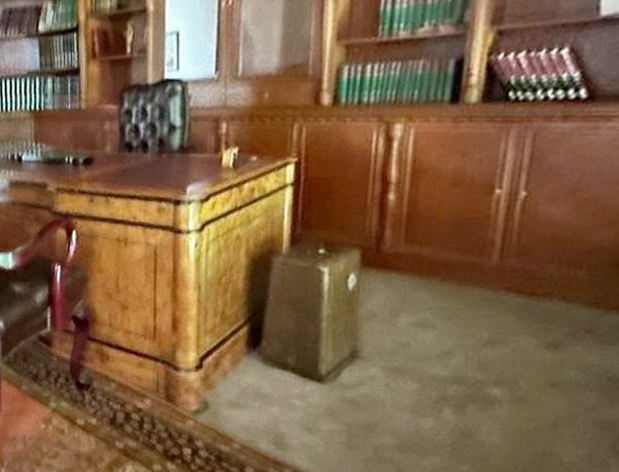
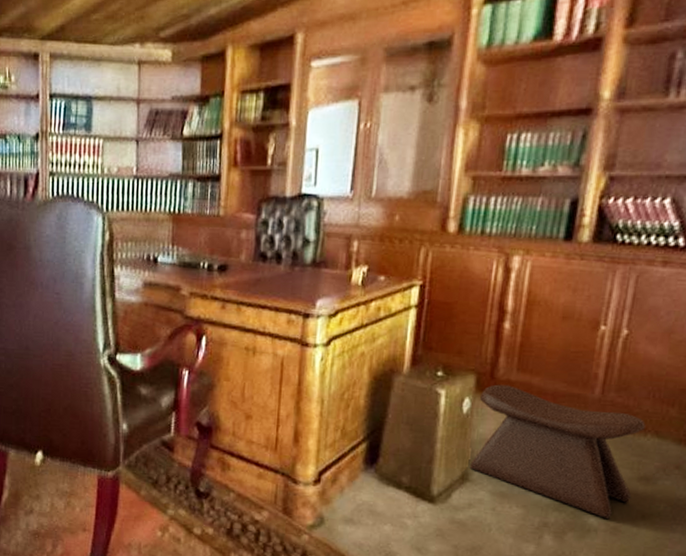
stool: none [358,258,551,389] -> present [469,384,646,519]

